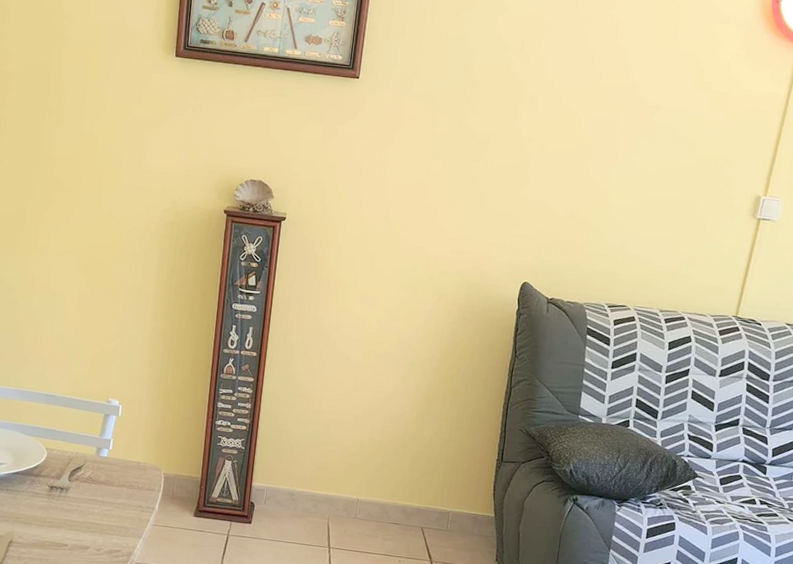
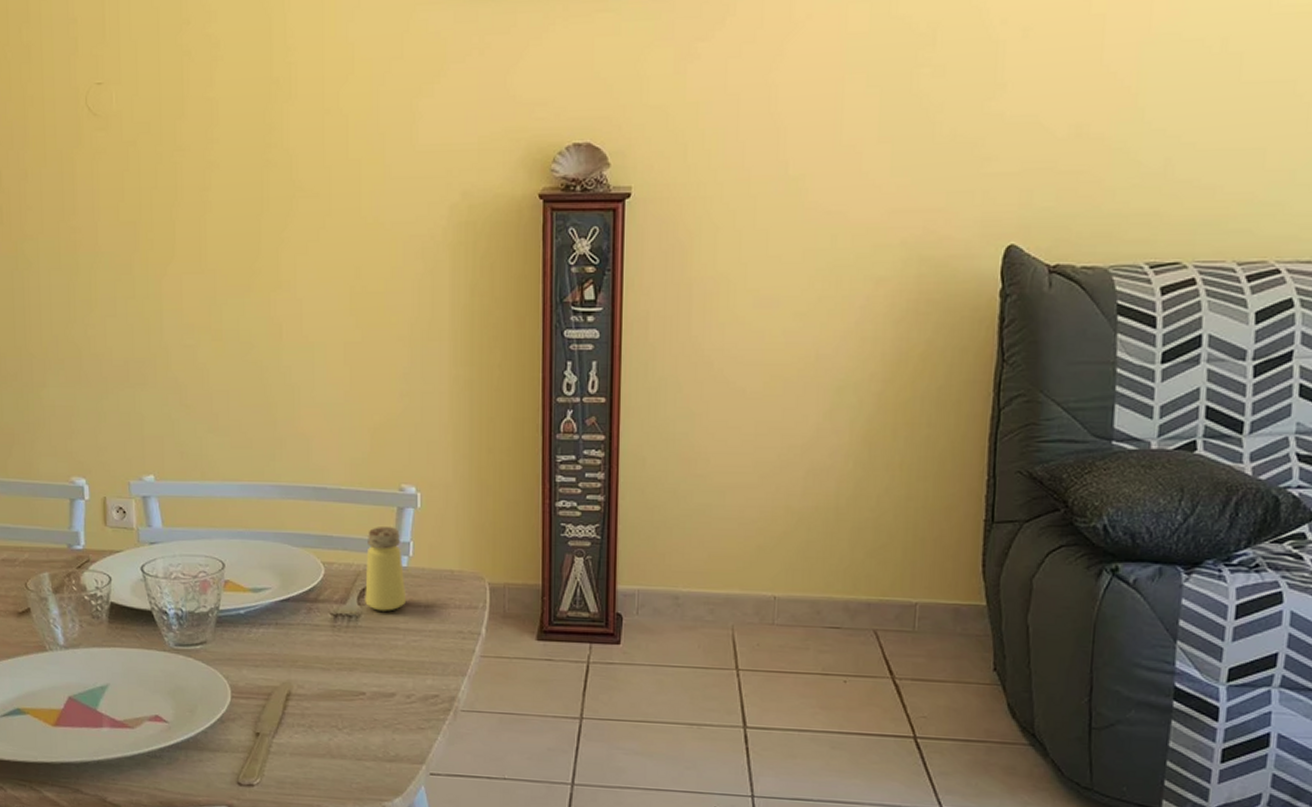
saltshaker: none [74,426,105,488] -> present [365,527,407,611]

